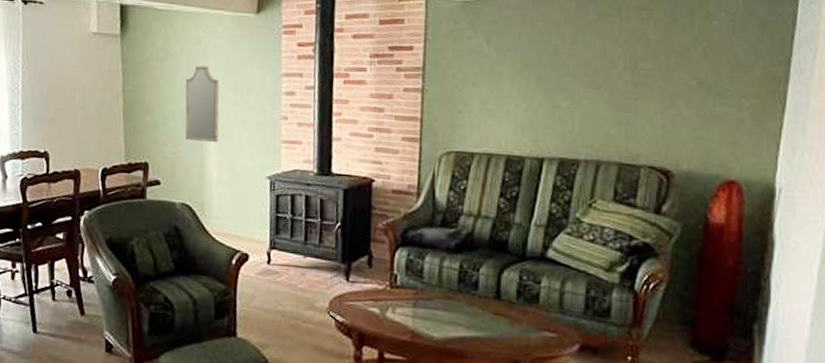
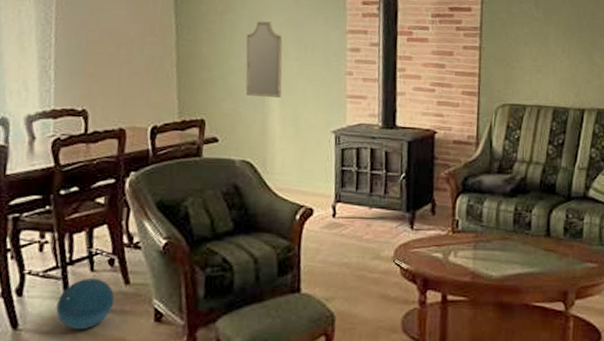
ball: none [25,307,72,353] -> present [56,279,115,330]

